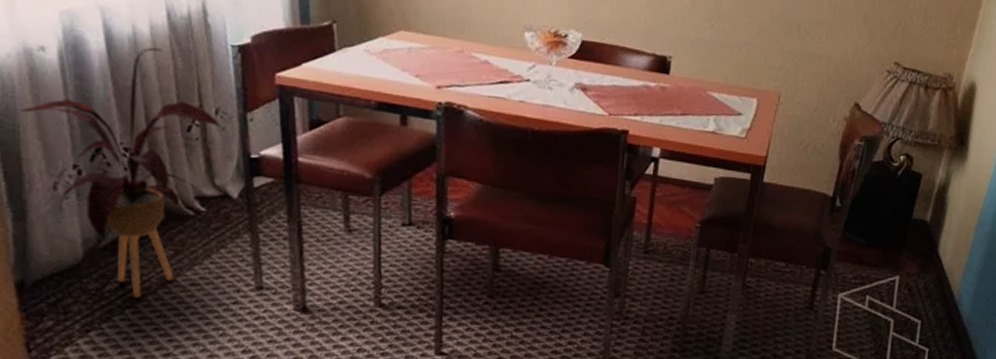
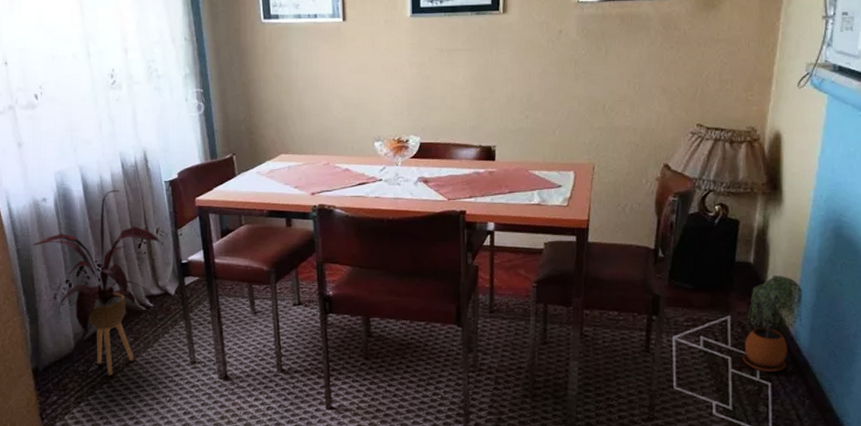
potted plant: none [905,236,972,338] -> present [743,275,802,373]

